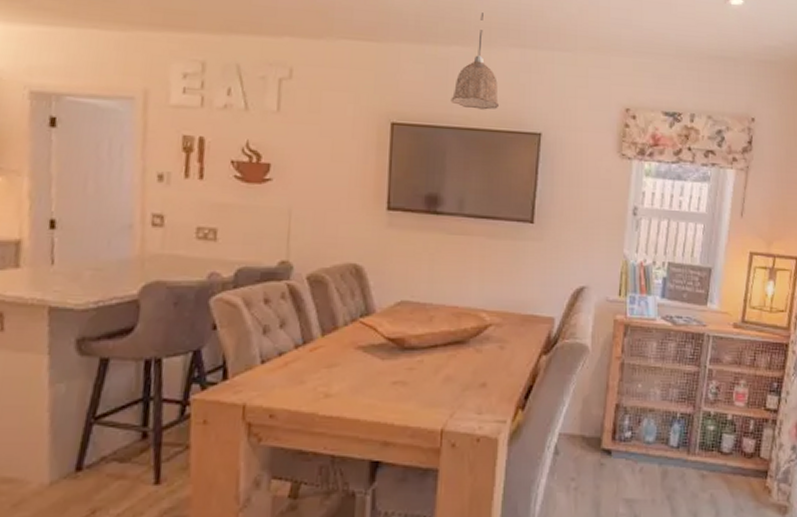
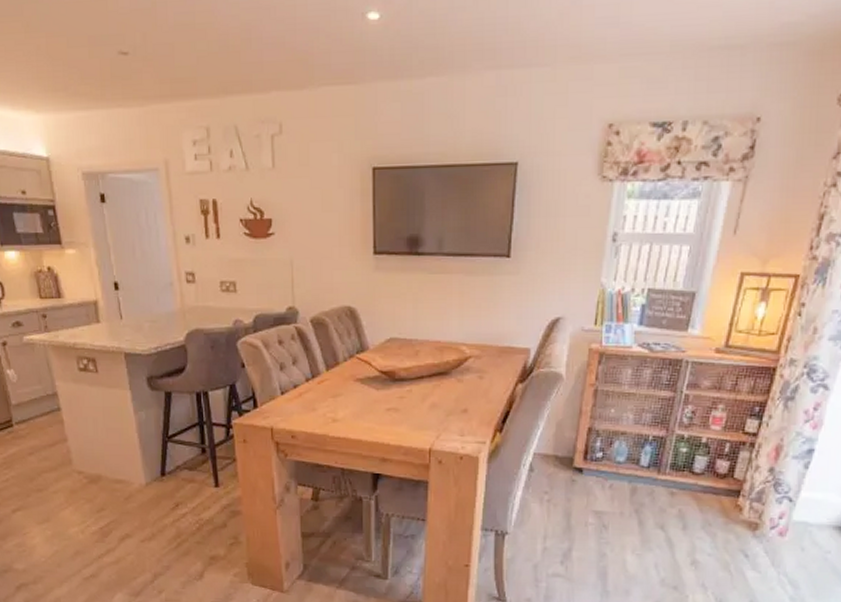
pendant lamp: present [450,12,499,110] -> none [427,35,474,144]

